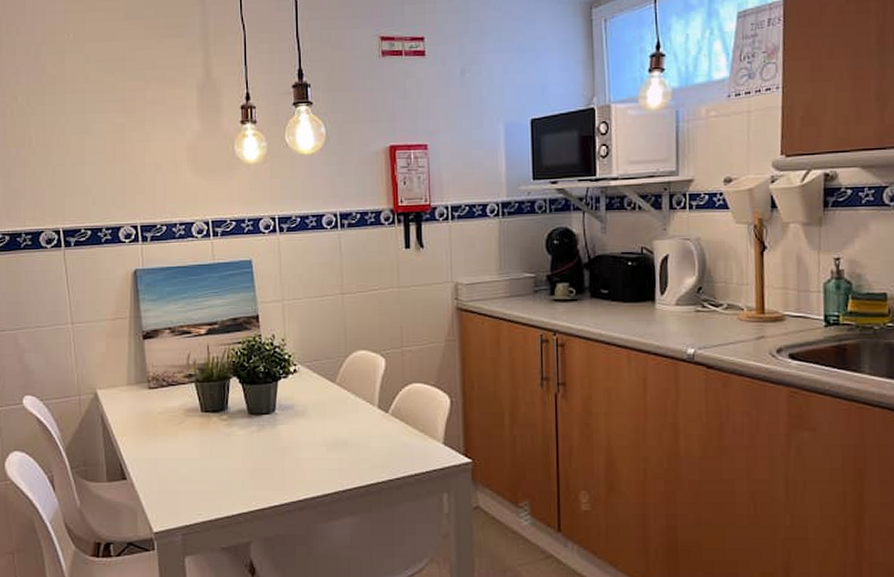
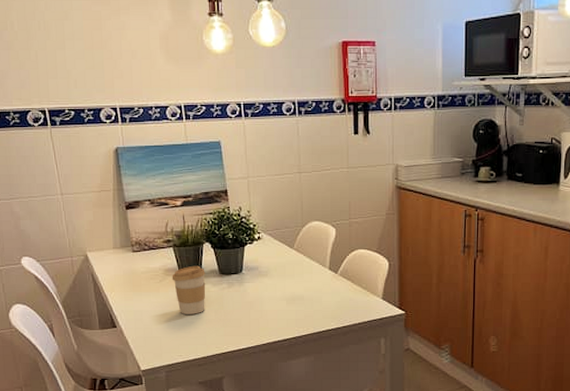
coffee cup: none [192,404,232,463] -> present [172,265,206,314]

